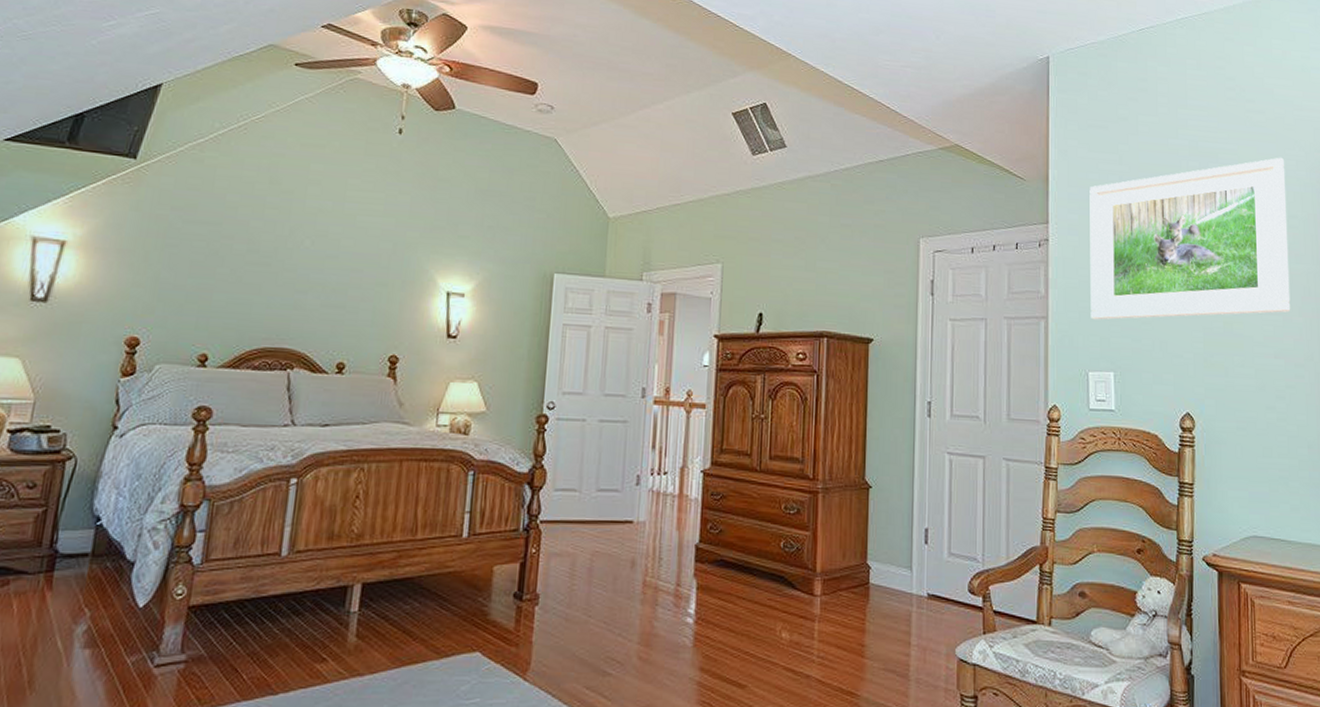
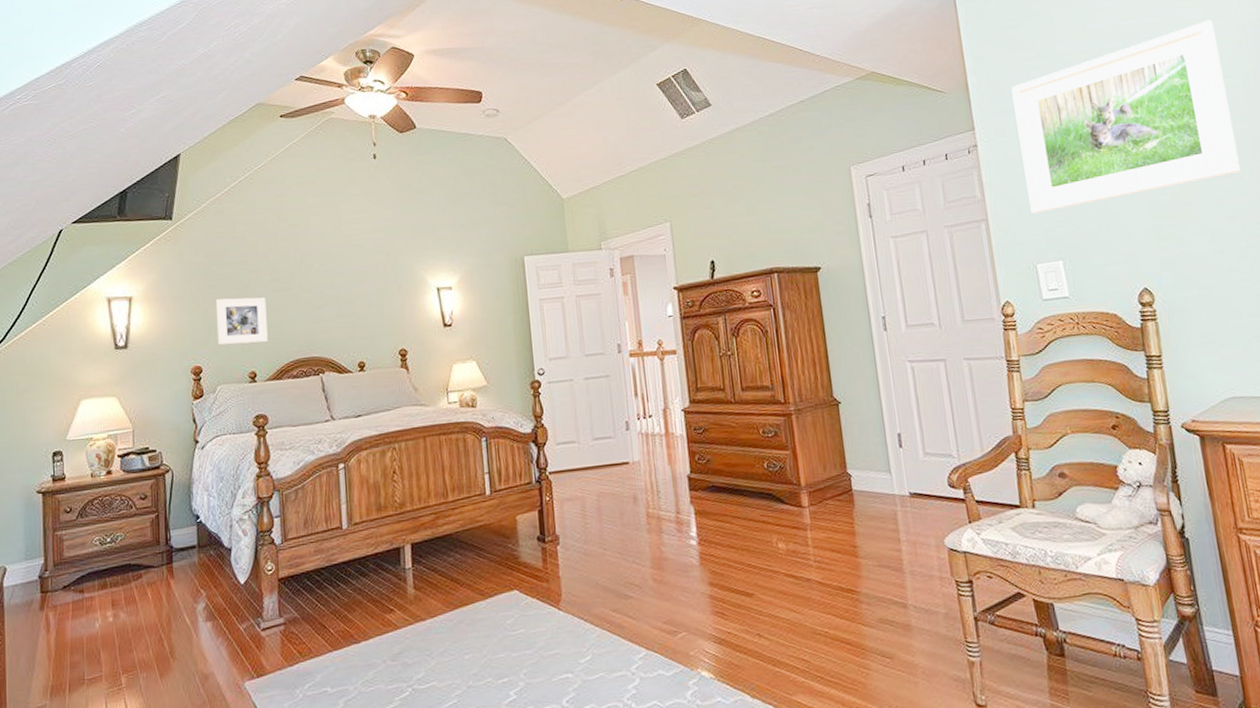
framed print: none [165,262,237,321] -> present [215,297,268,345]

